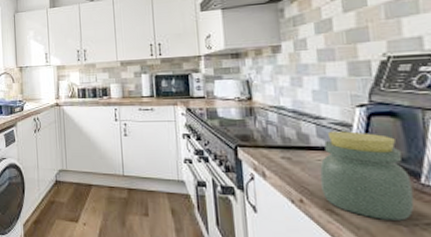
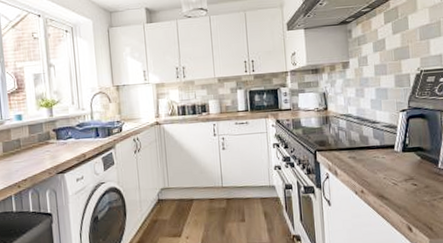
jar: present [320,131,415,221] -> none [375,131,434,199]

